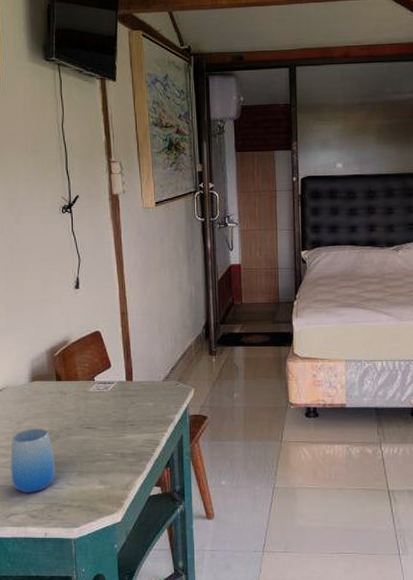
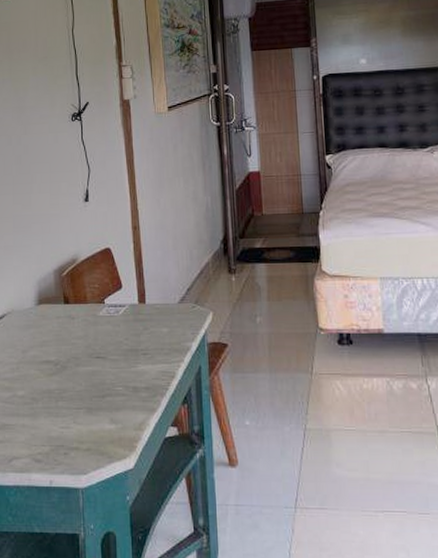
cup: present [10,428,55,493] -> none [13,357,62,433]

